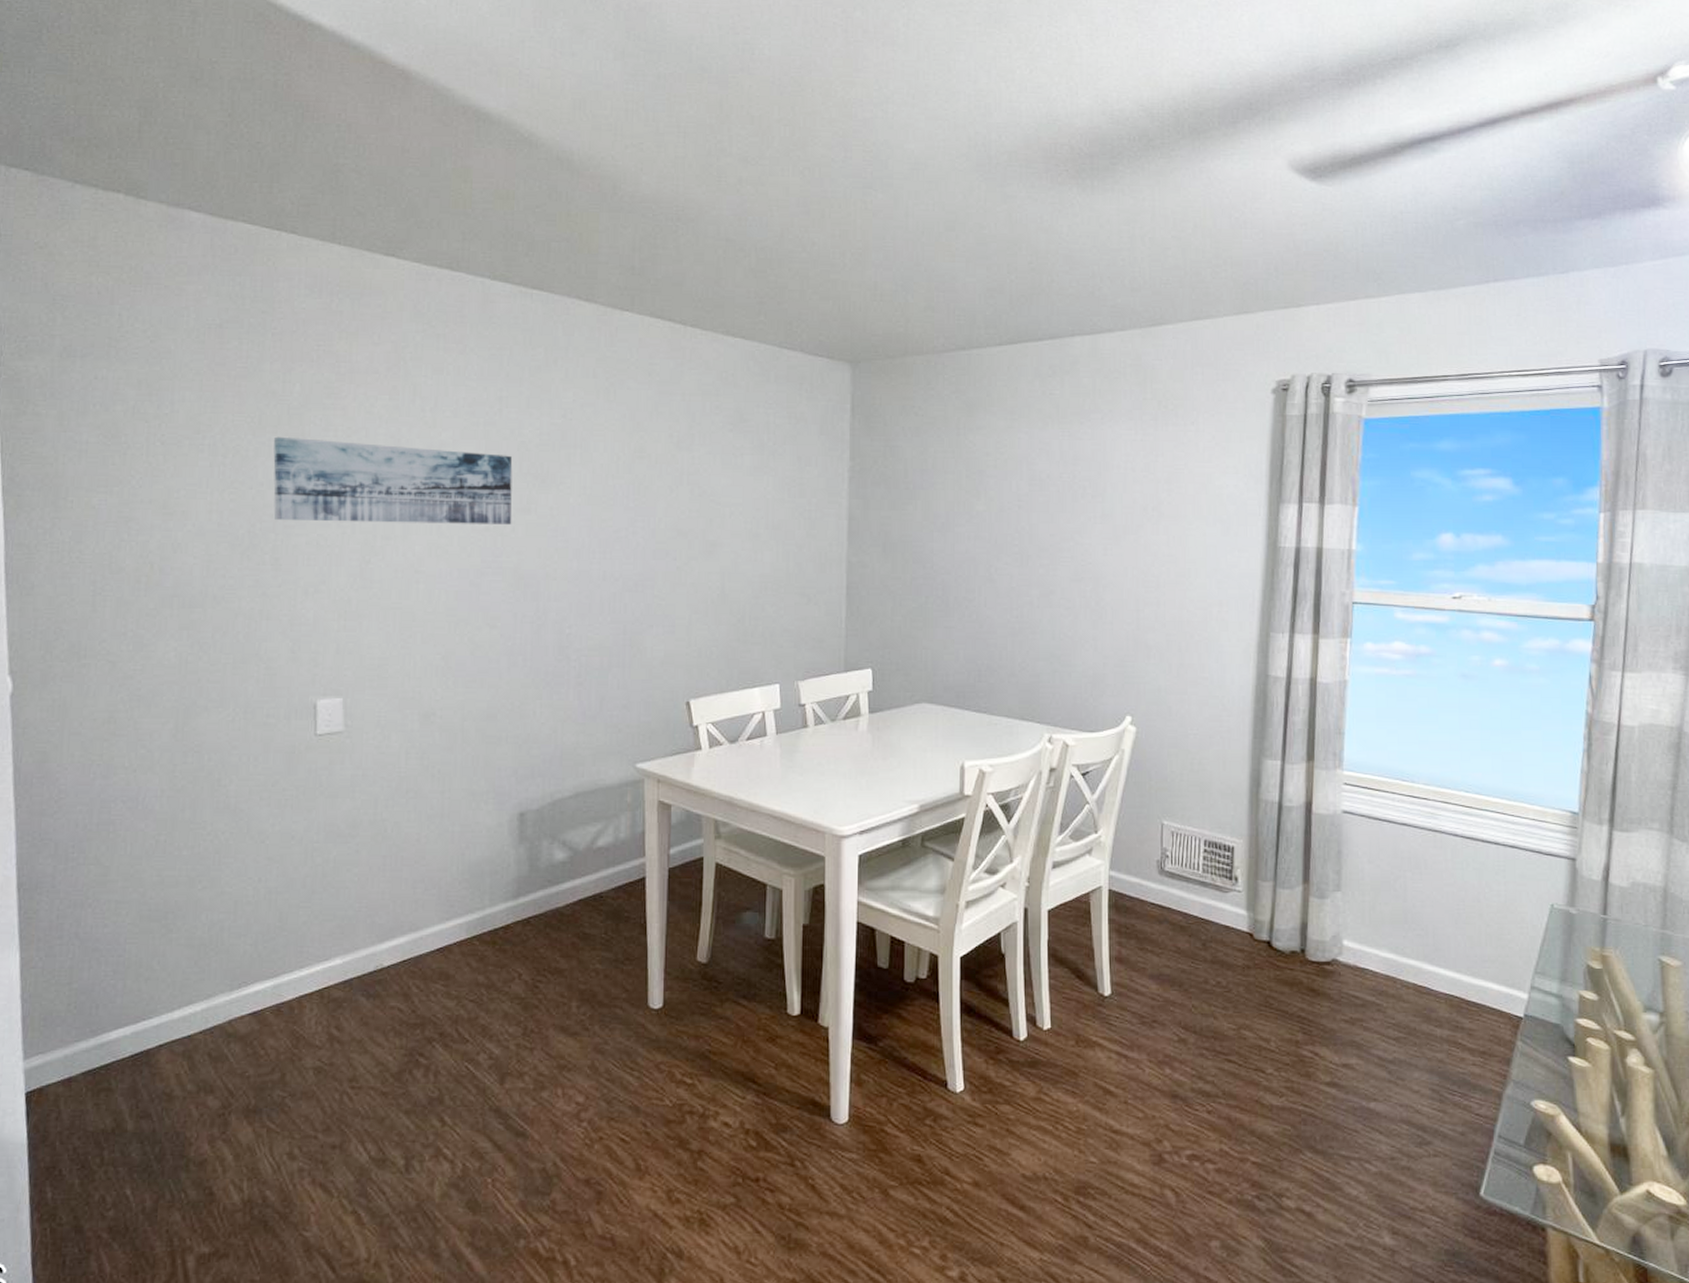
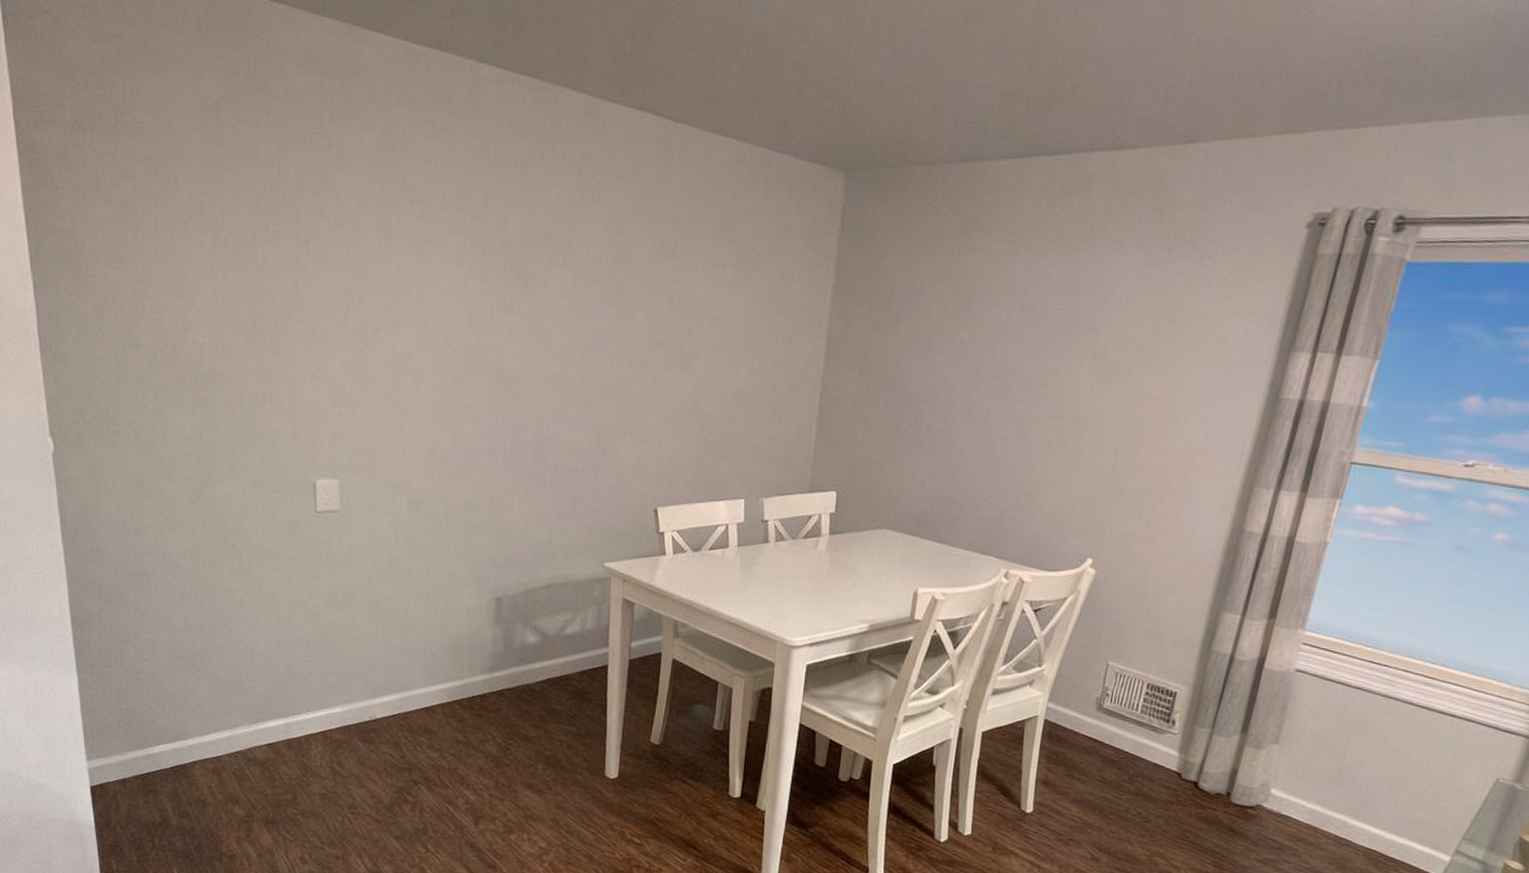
wall art: present [273,436,513,525] -> none [271,221,497,324]

